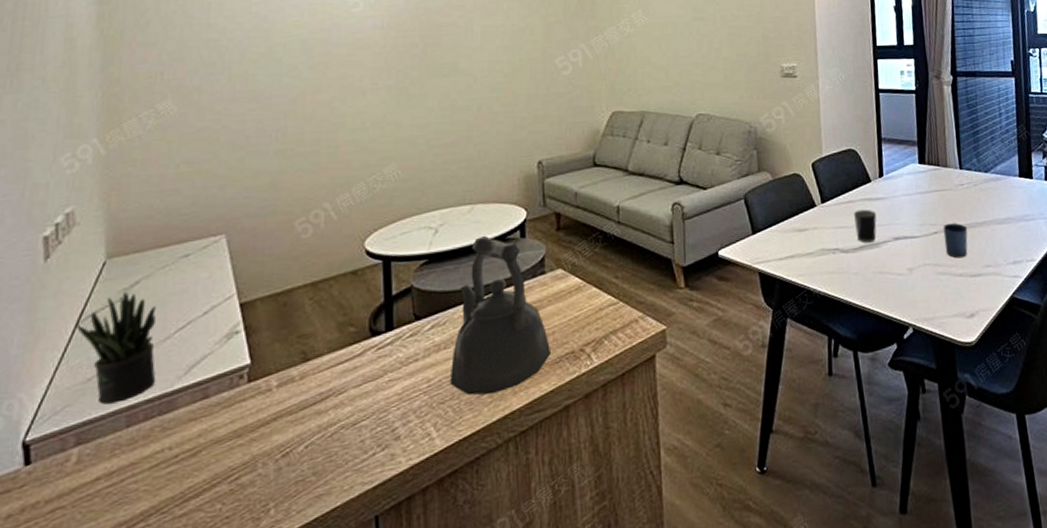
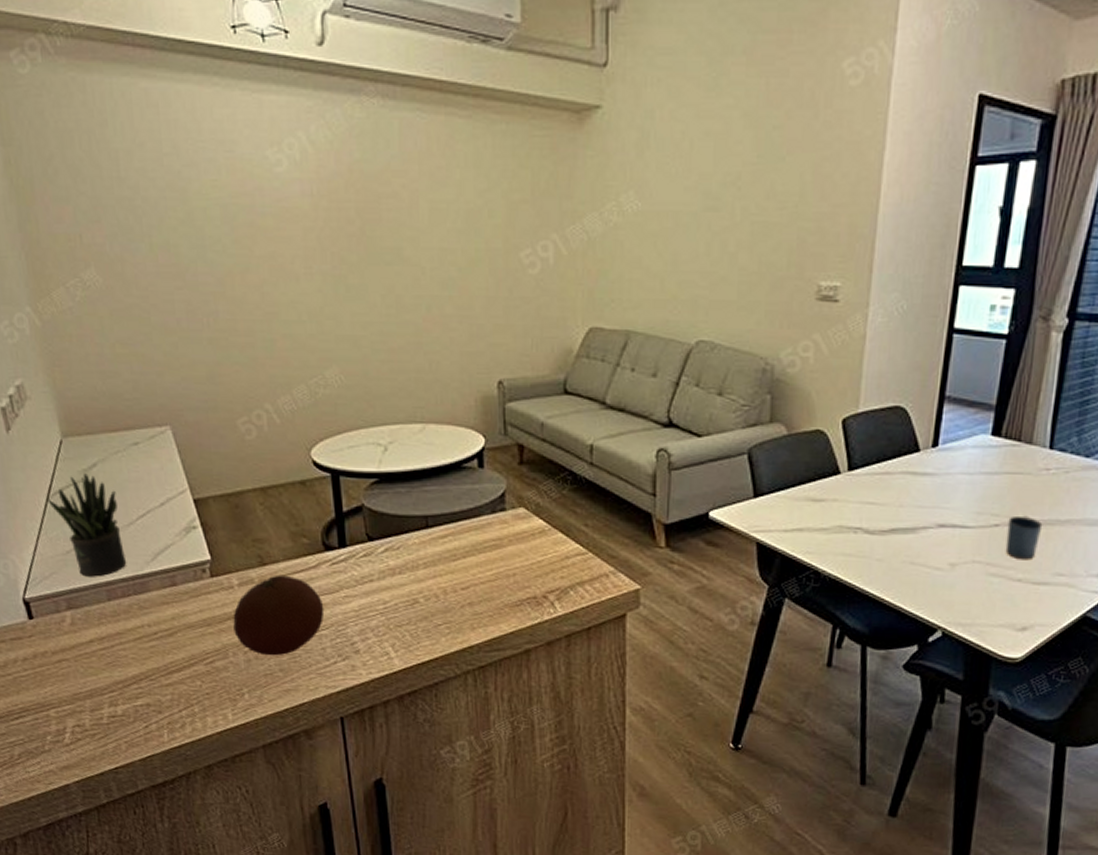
fruit: none [266,367,367,461] -> present [233,574,325,656]
kettle: present [449,235,552,395] -> none [406,460,512,626]
mug: present [854,209,877,243] -> none [887,484,919,526]

